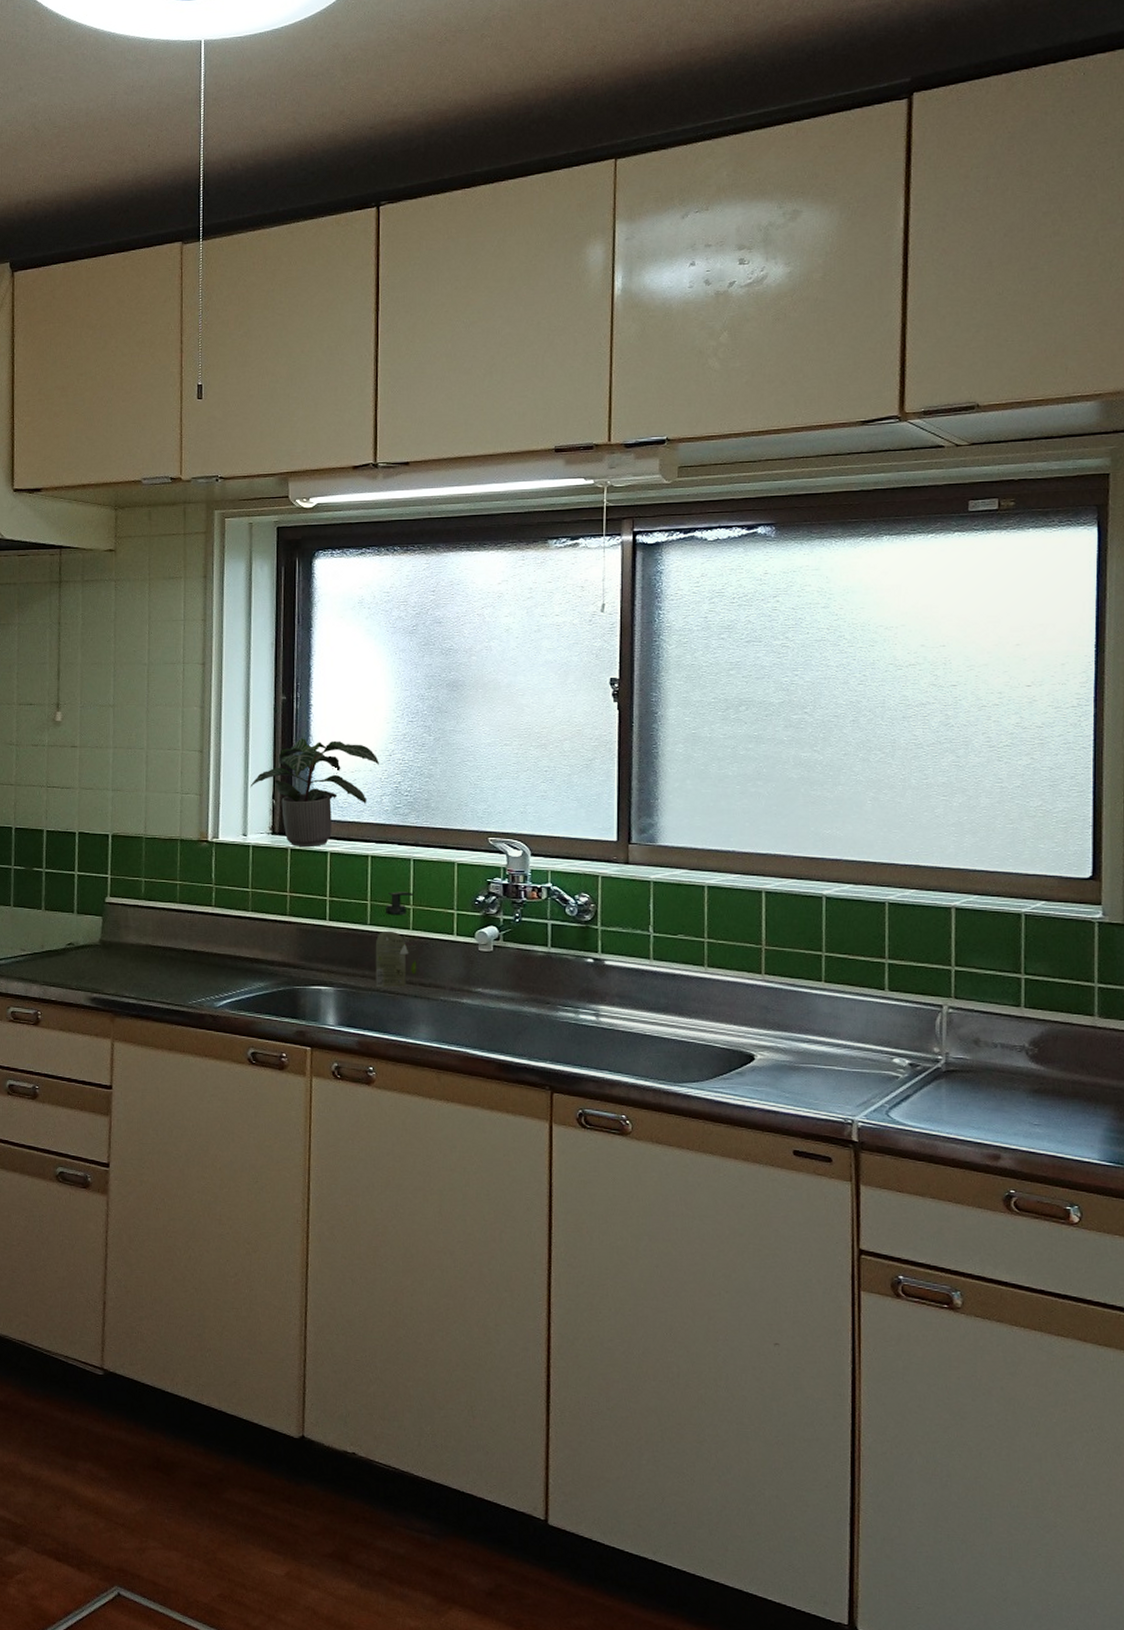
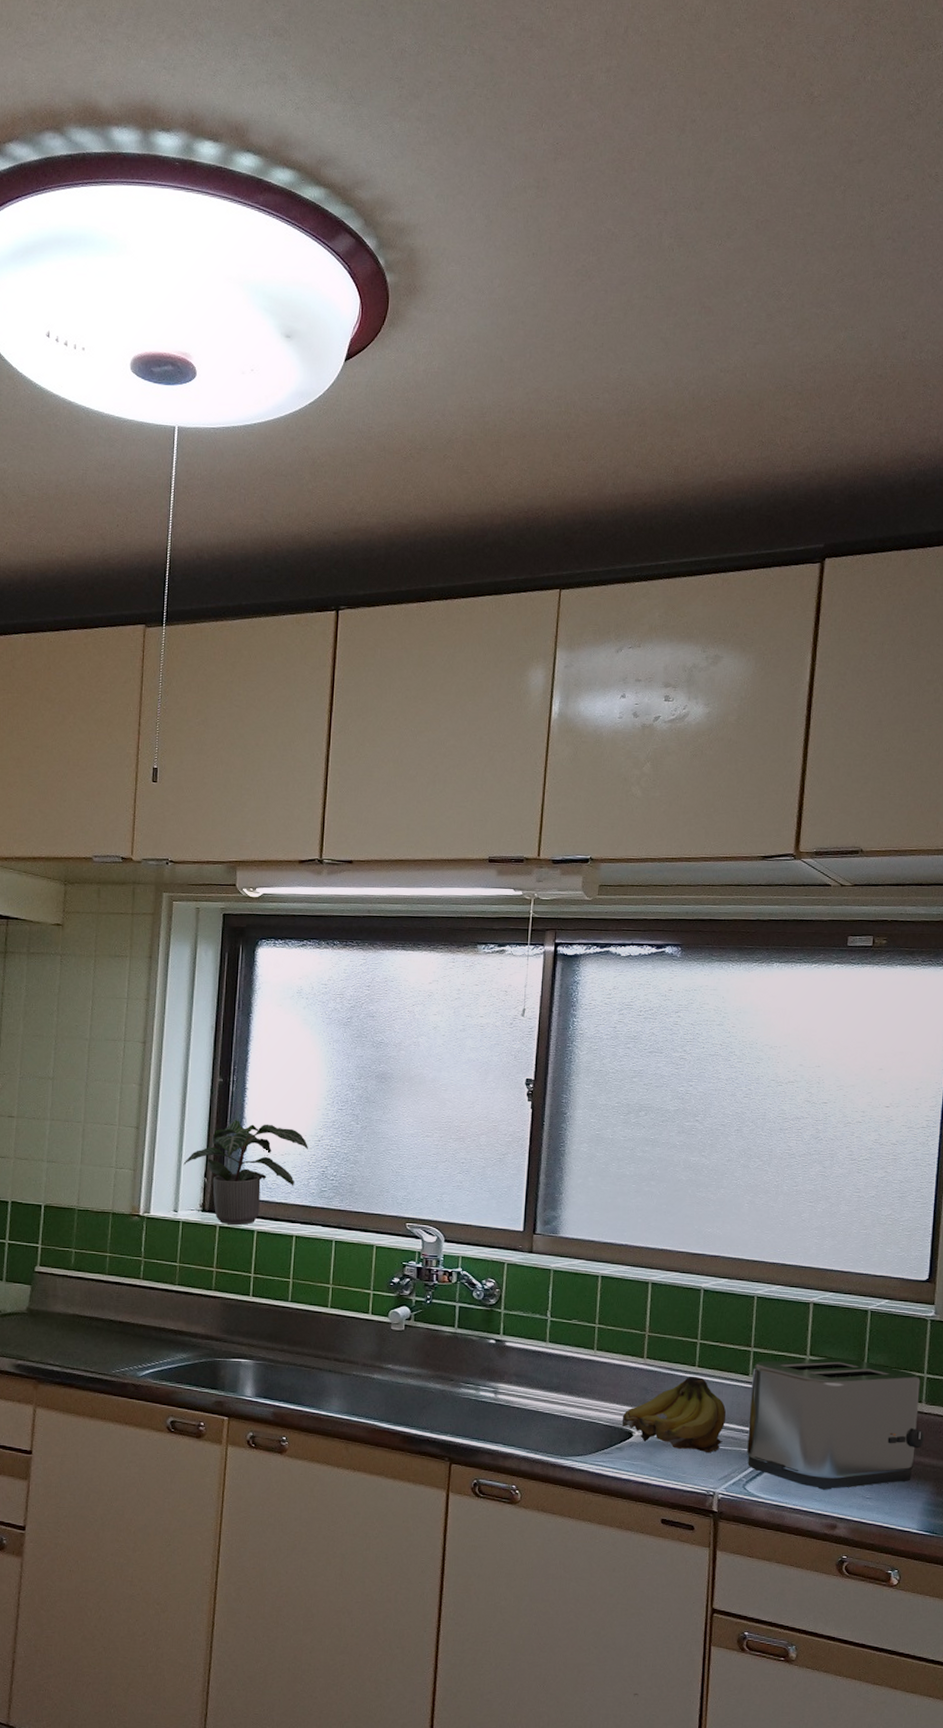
soap dispenser: present [375,892,417,989] -> none [293,1271,334,1363]
fruit: none [741,992,861,1077] -> present [621,1376,727,1453]
toaster: none [888,968,1100,1117] -> present [747,1357,924,1491]

